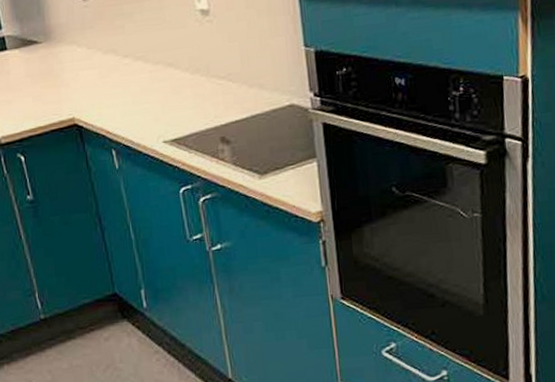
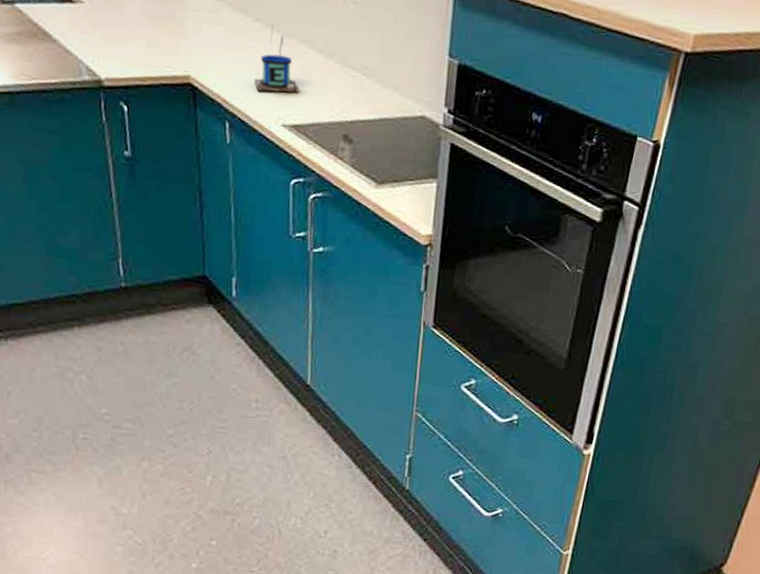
mug: none [132,57,173,117] -> present [254,25,299,93]

